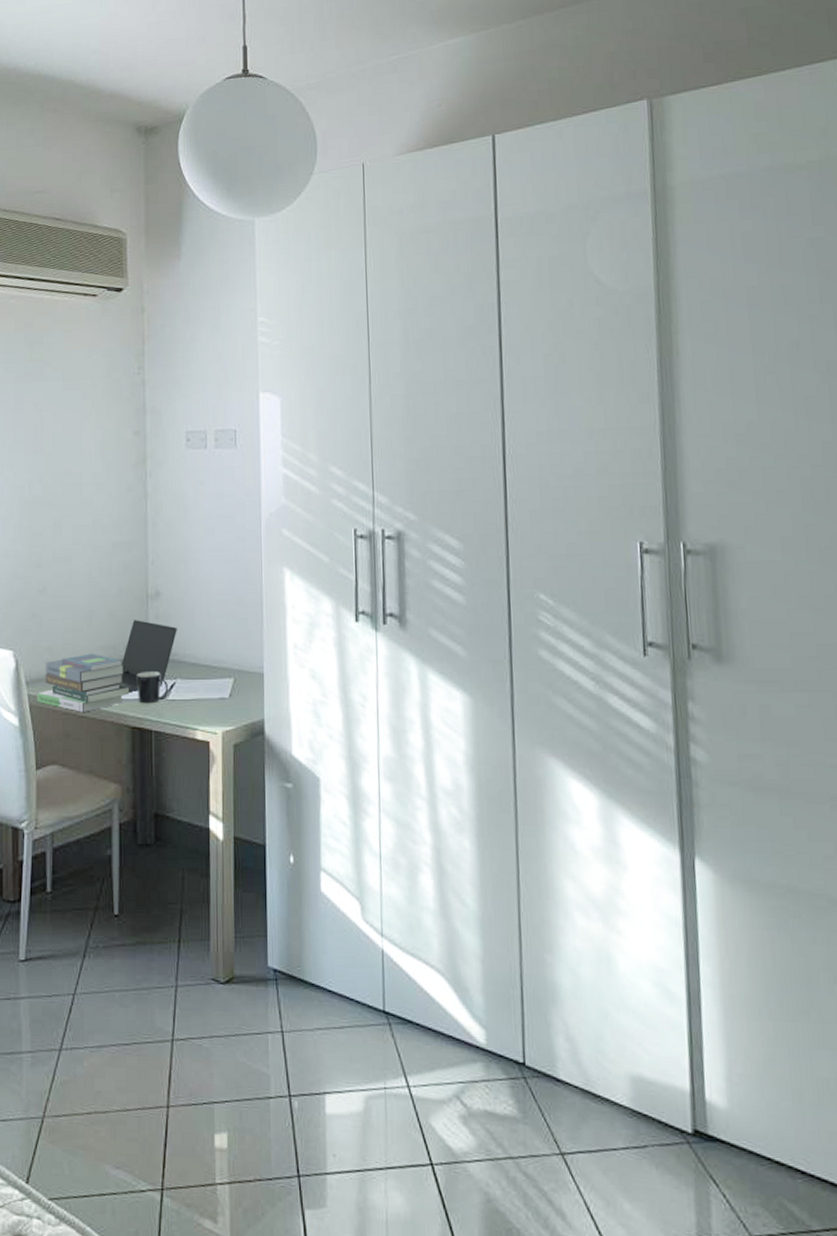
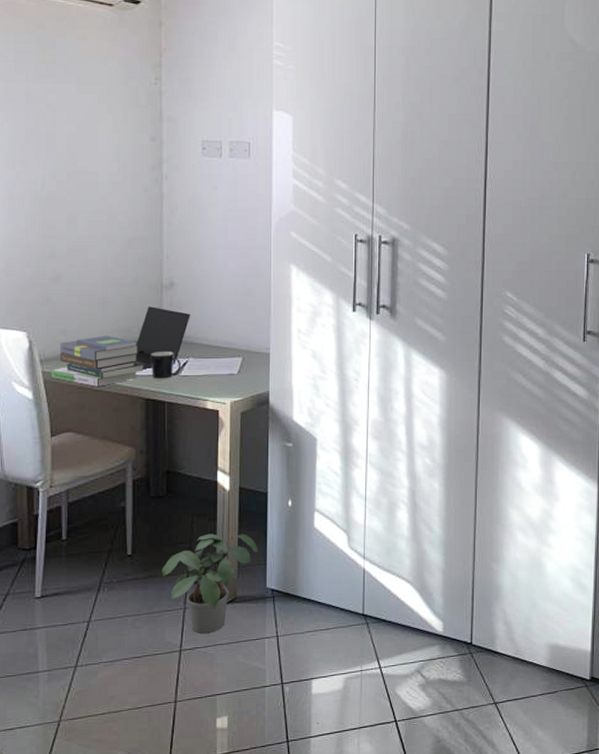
potted plant: none [151,893,257,1020] -> present [162,533,258,633]

